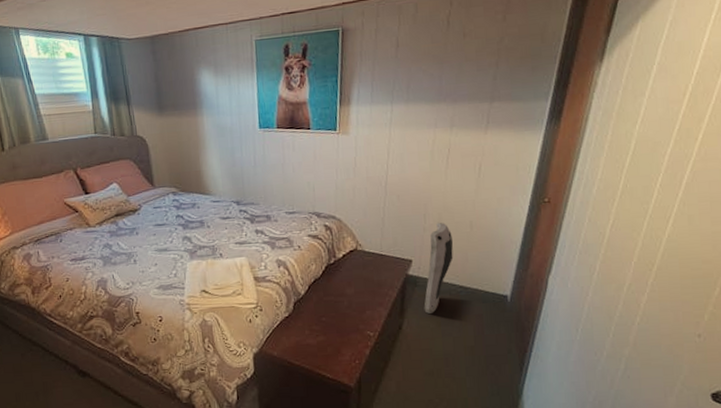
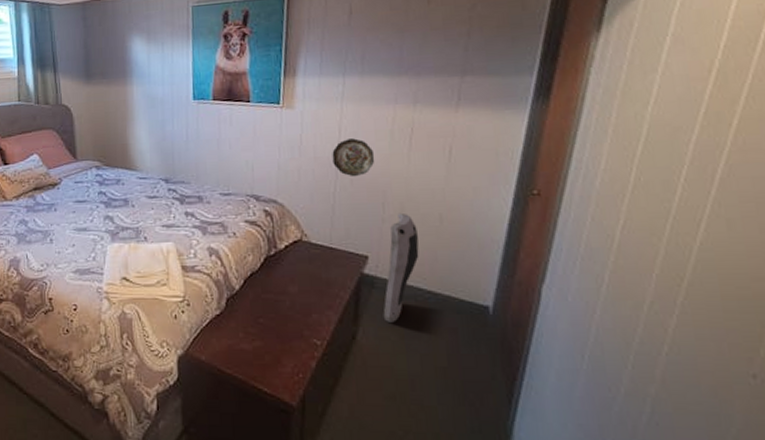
decorative plate: none [382,159,418,194] -> present [332,138,375,177]

